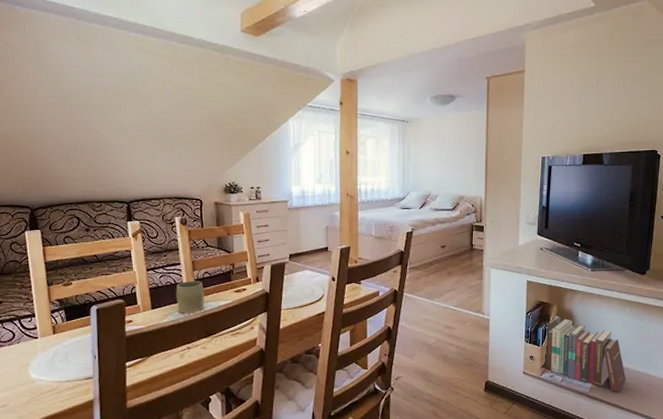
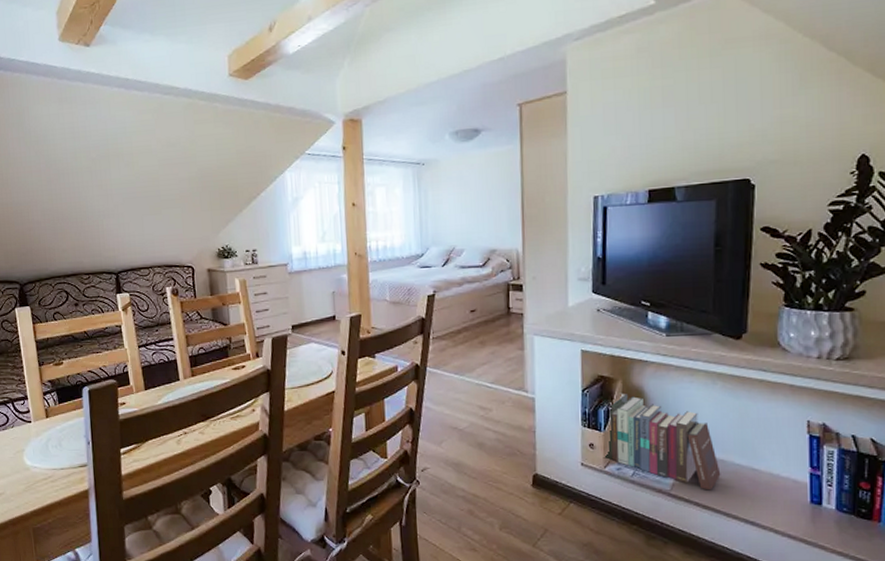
mug: present [176,280,205,313] -> none [169,357,201,394]

